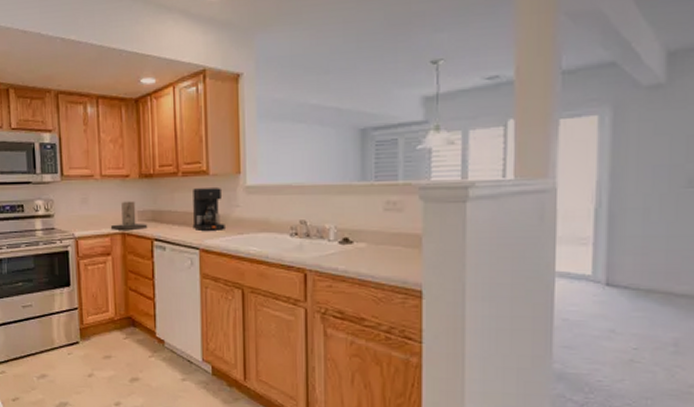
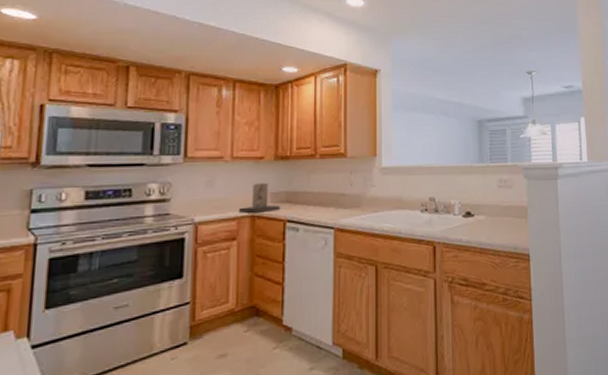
coffee maker: present [192,188,225,230] -> none [328,169,361,210]

